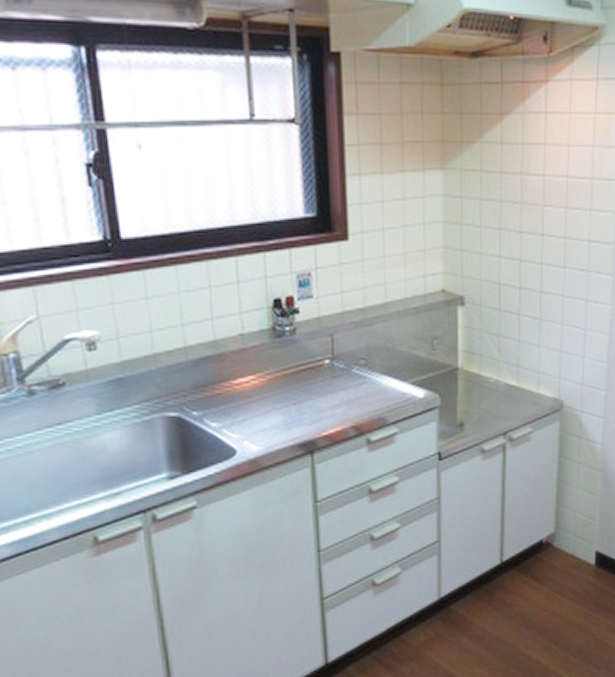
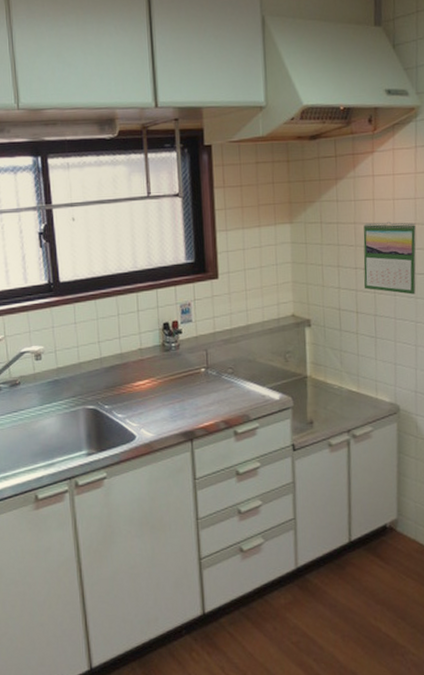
calendar: none [529,173,592,267] -> present [363,221,416,295]

